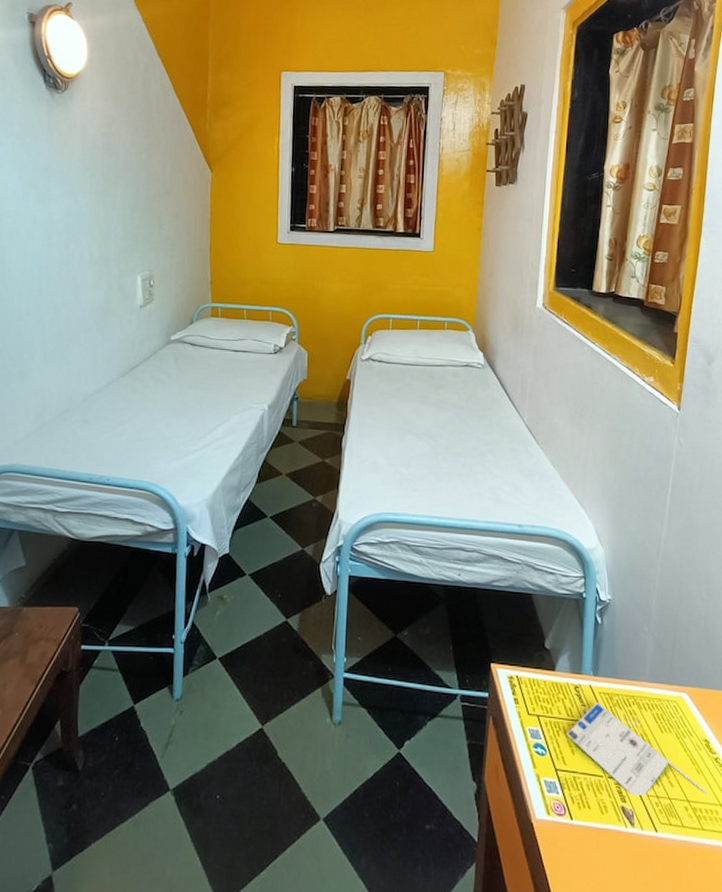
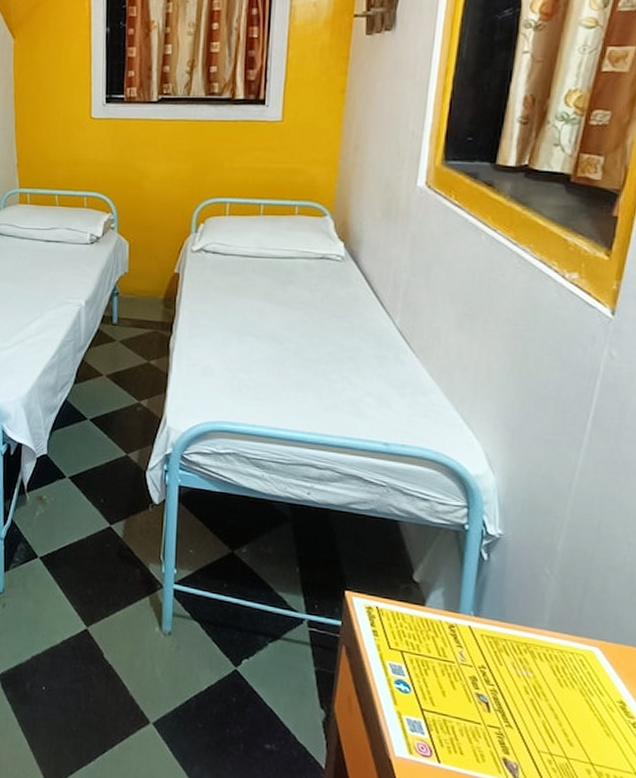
mobile phone: present [565,701,709,795] -> none [435,644,621,761]

